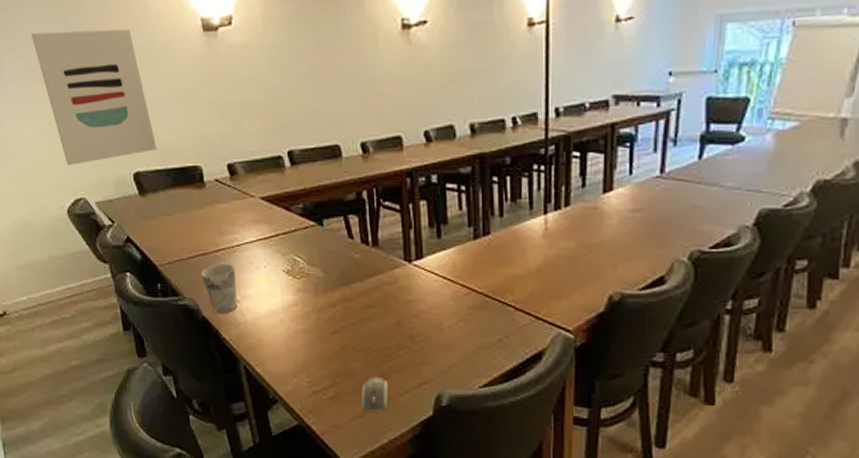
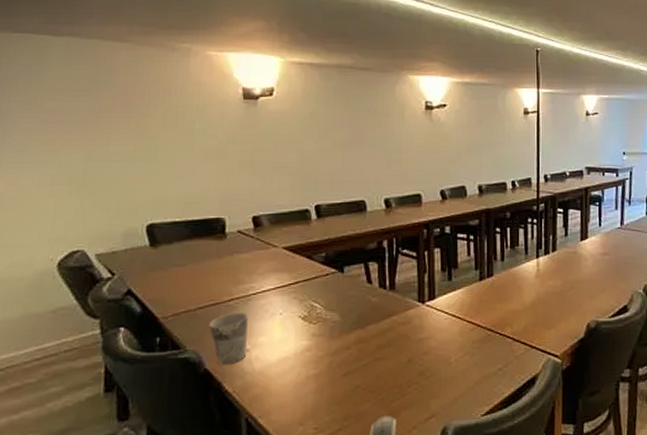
wall art: present [31,28,158,166] -> none [51,89,179,217]

